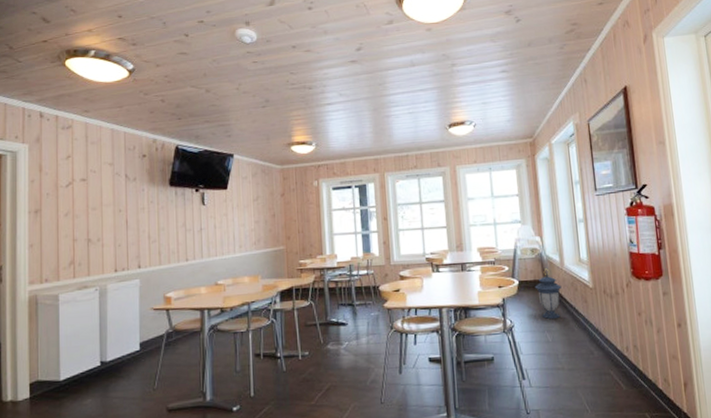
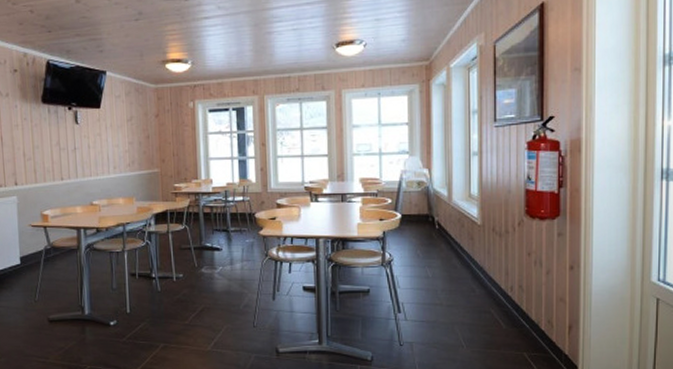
lantern: present [534,268,562,320] -> none [418,203,447,255]

